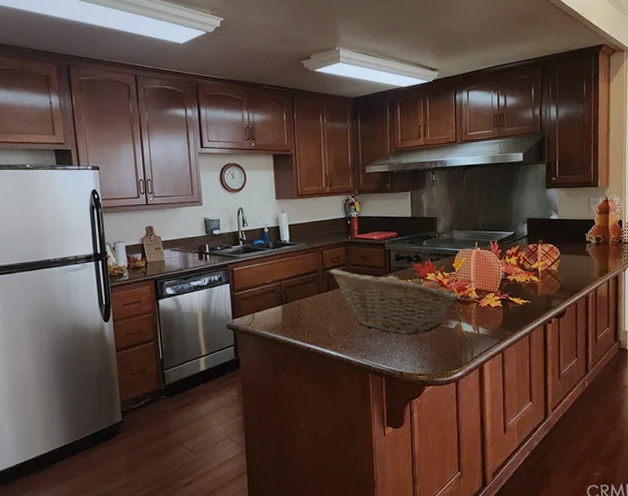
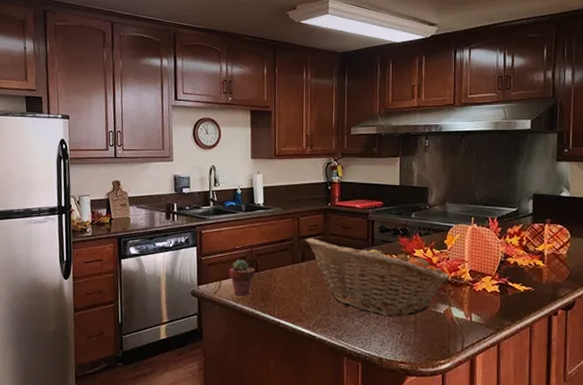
potted succulent: none [261,292,285,326] -> present [229,259,255,296]

